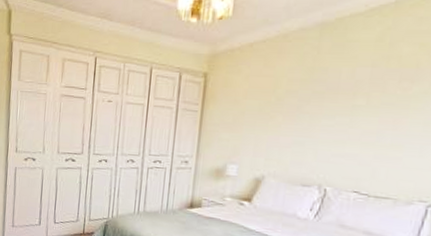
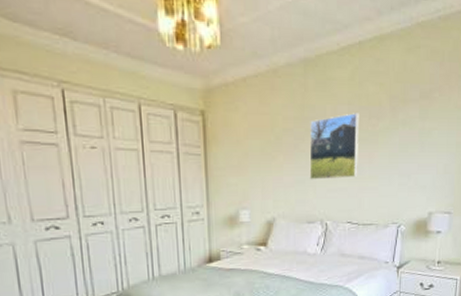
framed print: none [311,75,386,145] -> present [309,113,360,180]

